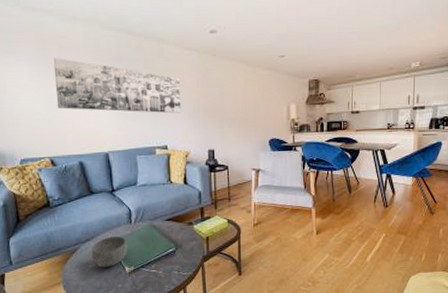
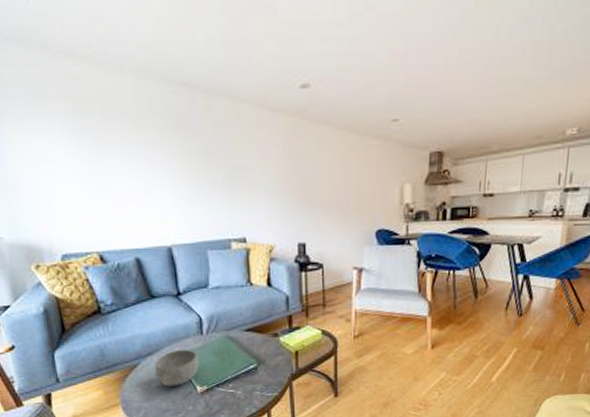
wall art: present [53,58,181,114] -> none [95,122,263,197]

